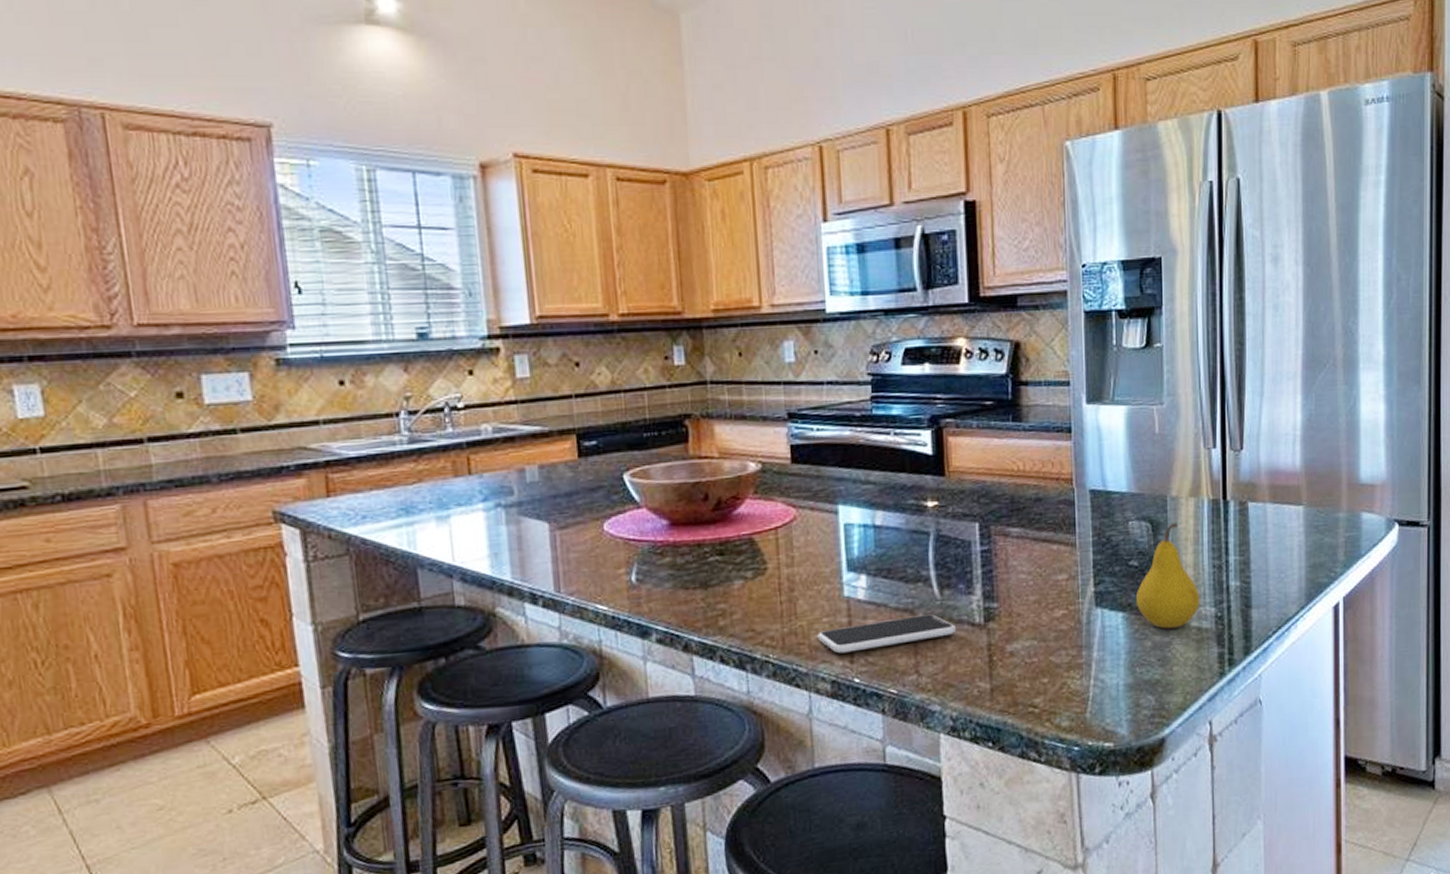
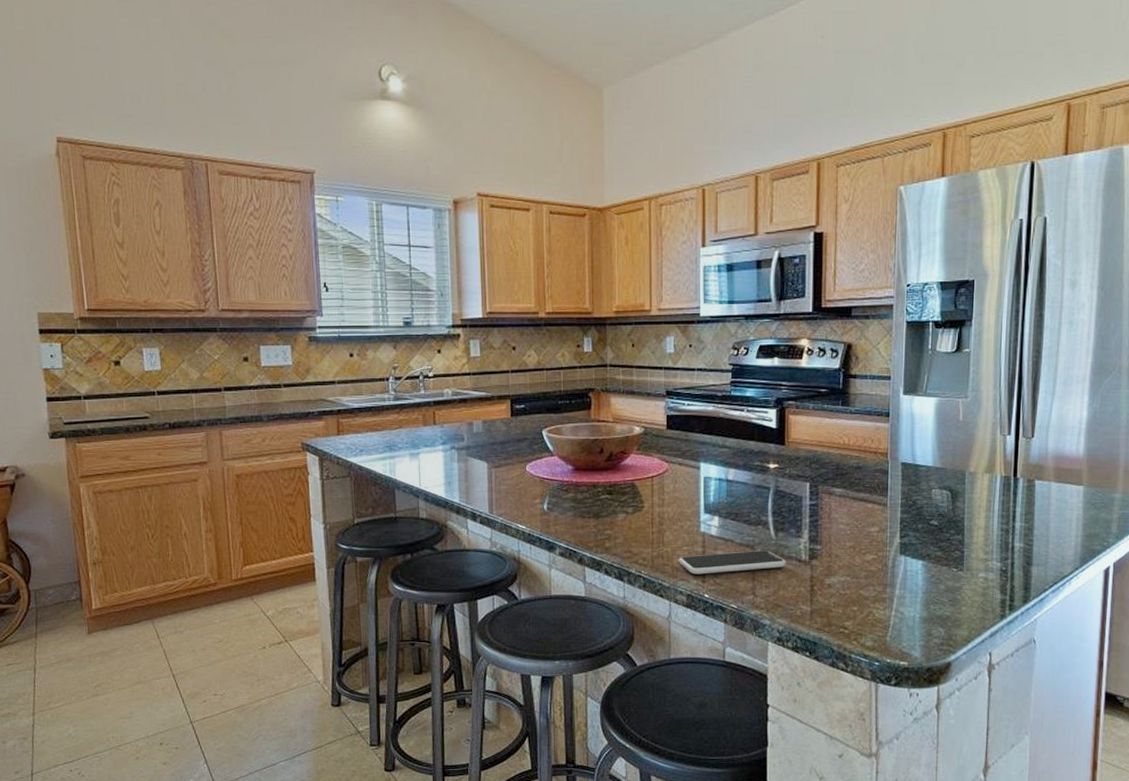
fruit: present [1135,522,1201,629] -> none [933,492,989,576]

